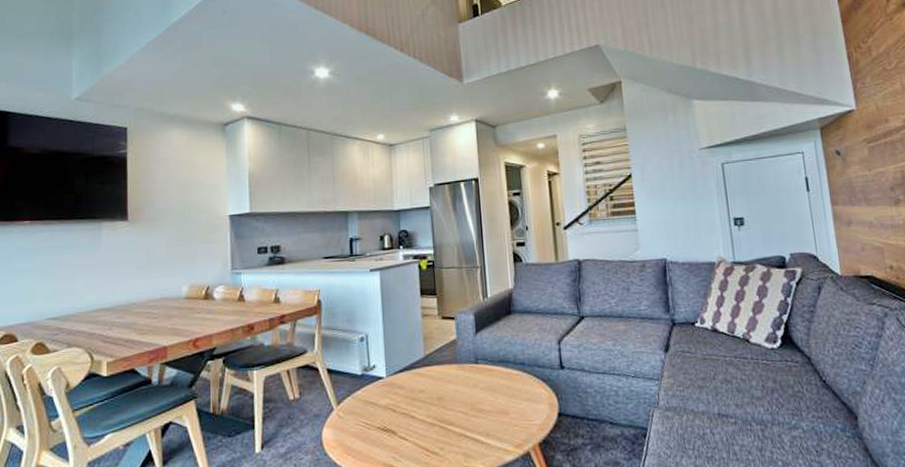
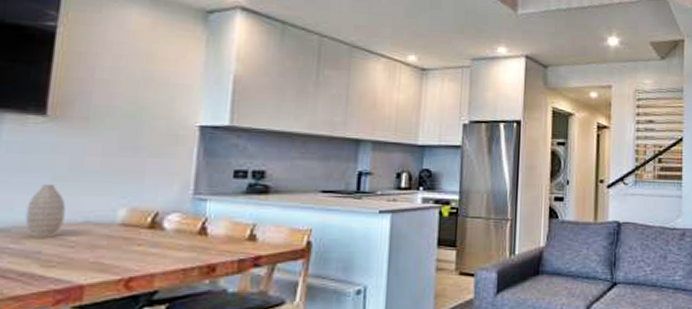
vase: none [124,271,148,314] -> present [25,183,66,239]

